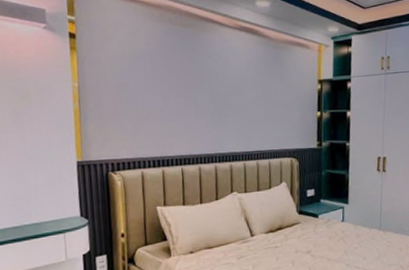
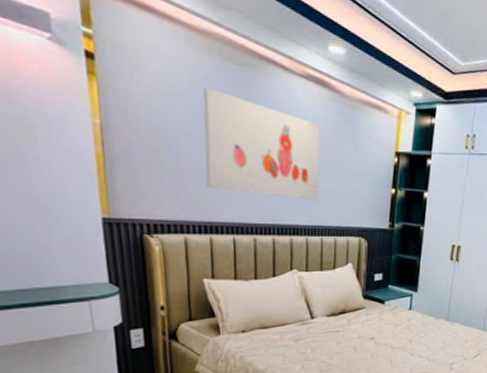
wall art: none [157,48,253,130] -> present [203,88,321,200]

